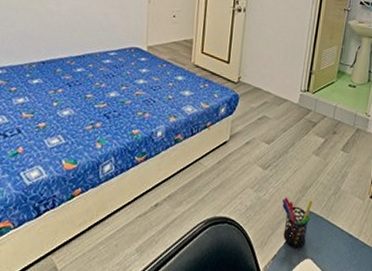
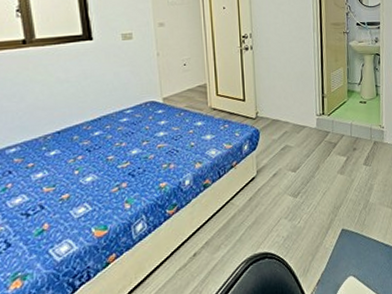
pen holder: present [281,197,313,249] -> none [316,217,347,269]

